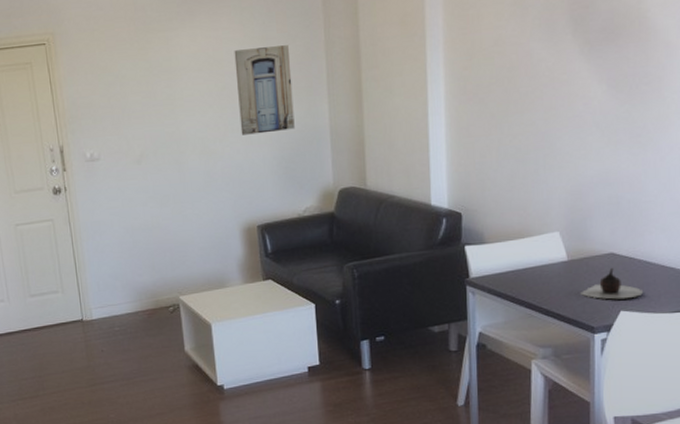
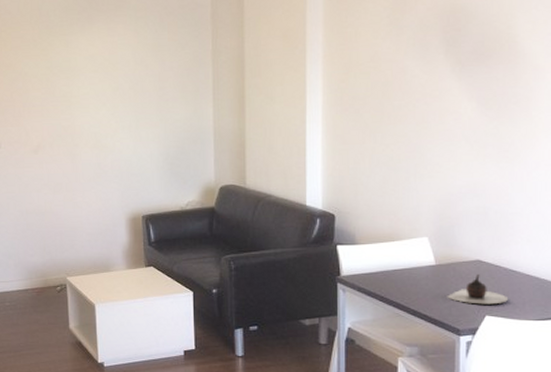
wall art: present [234,45,295,135] -> none [128,52,181,132]

